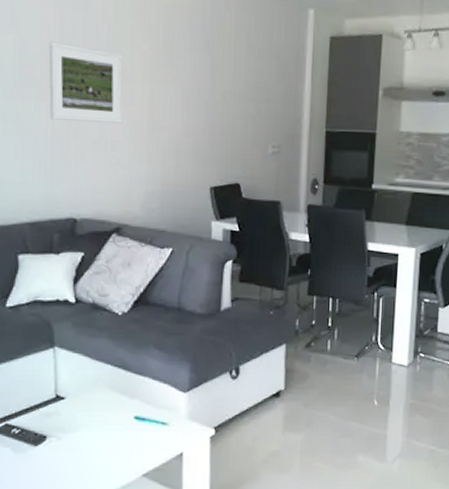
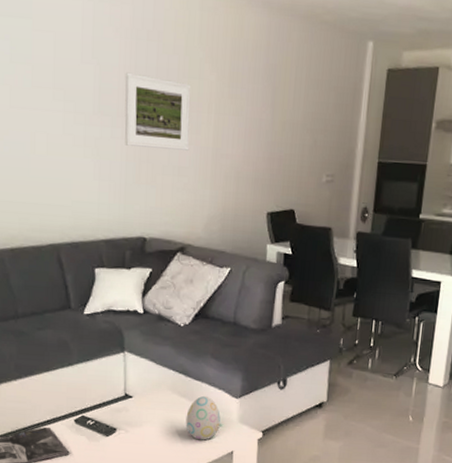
decorative egg: none [127,391,167,443] -> present [186,395,221,441]

